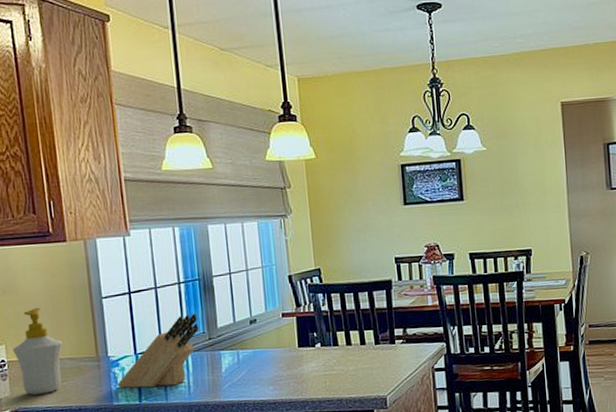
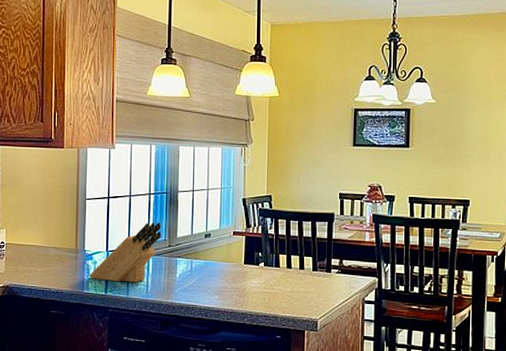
soap bottle: present [12,307,63,395] -> none [11,201,51,275]

